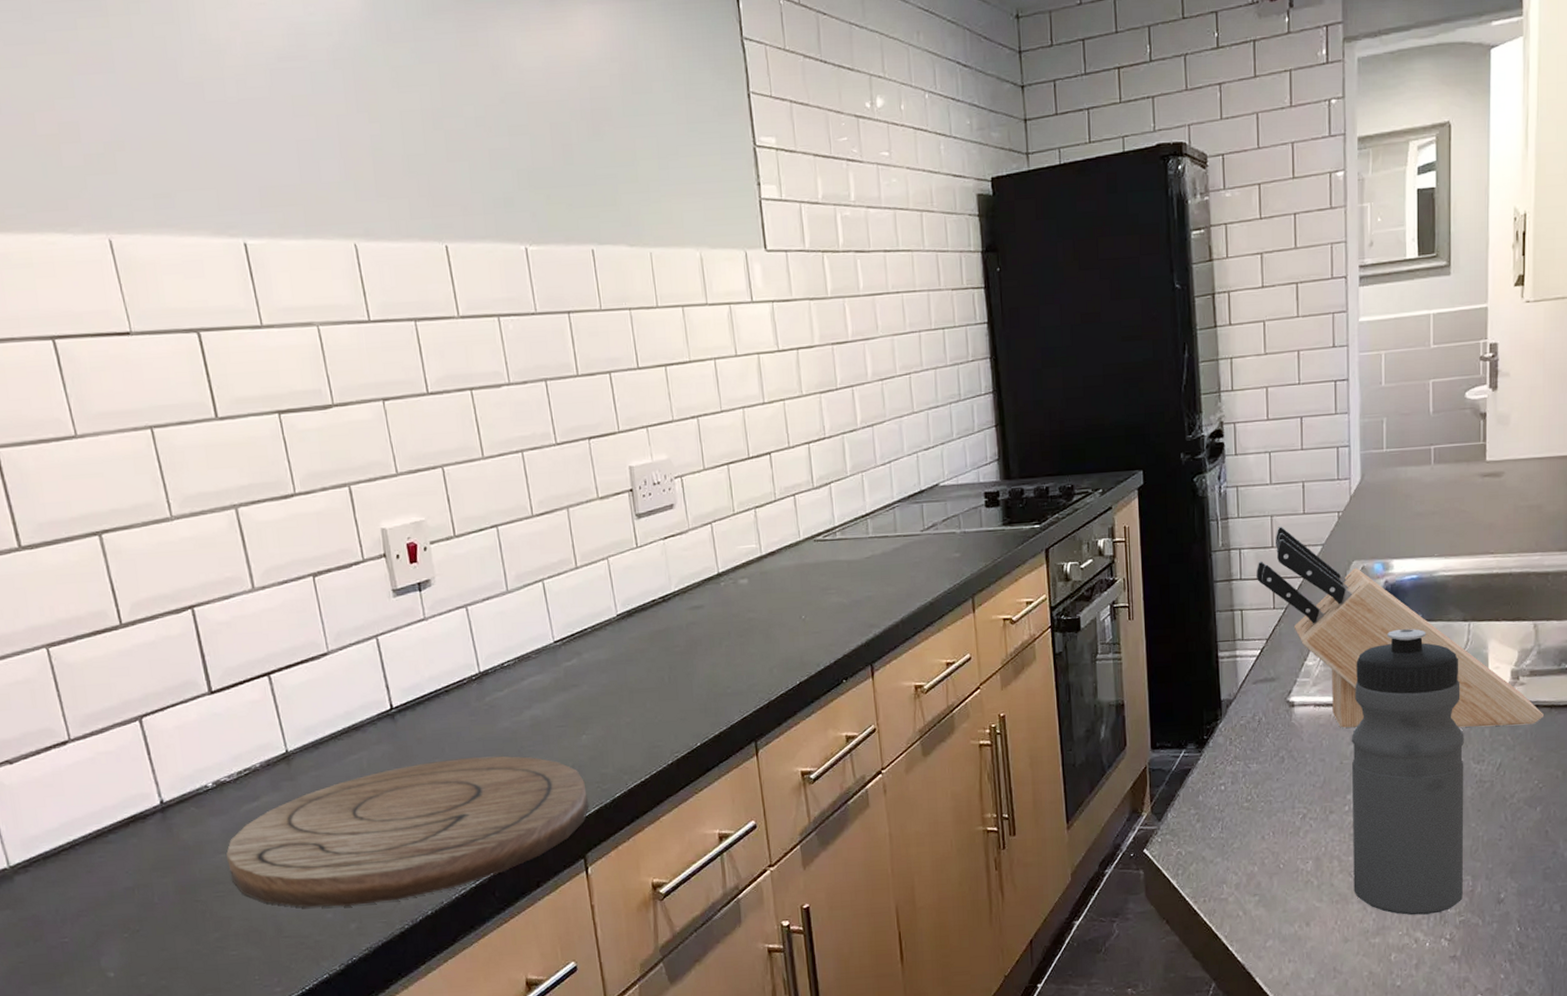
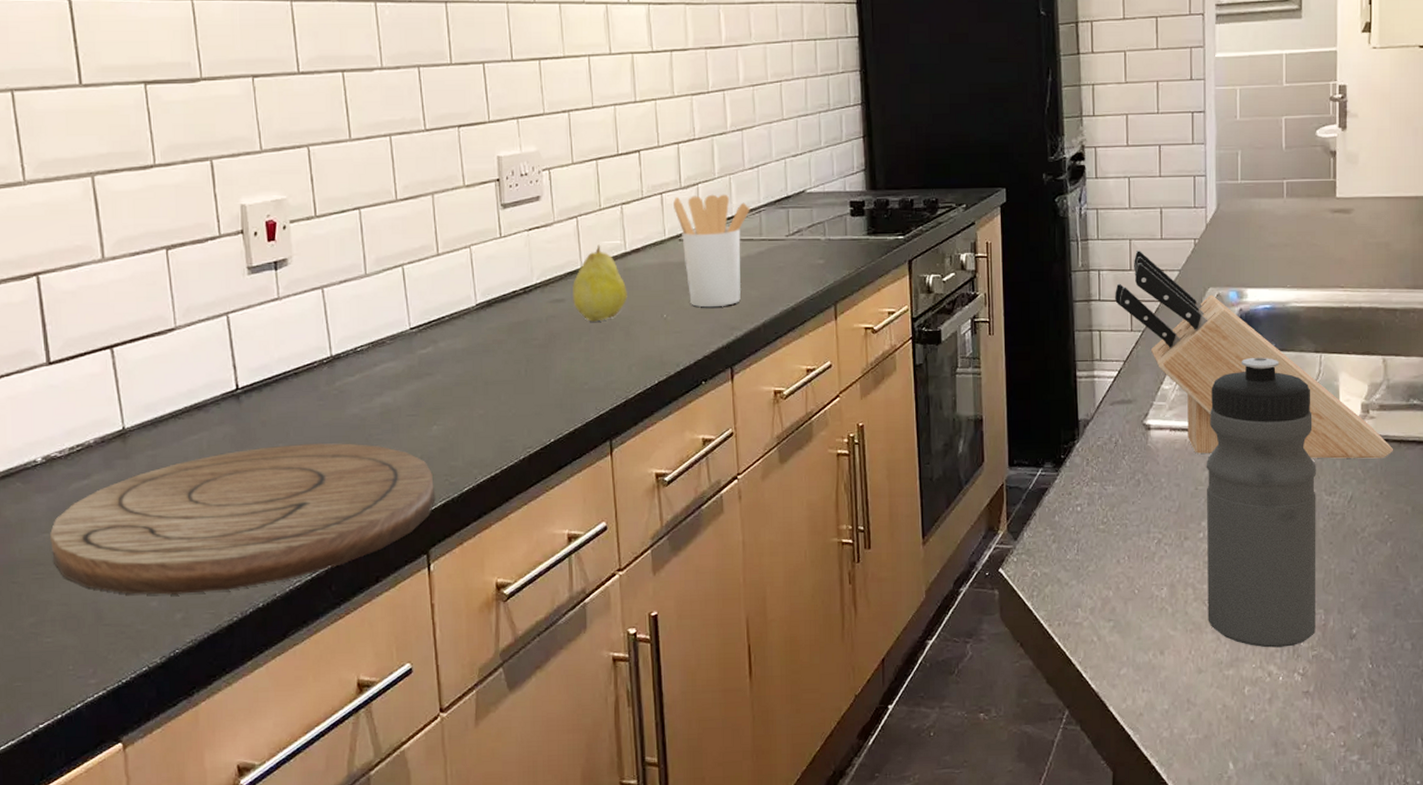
fruit: none [711,549,765,627] -> present [573,244,627,322]
utensil holder: none [807,492,884,606] -> present [674,194,750,307]

